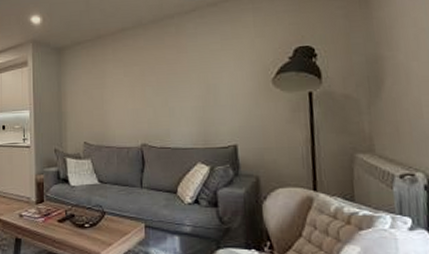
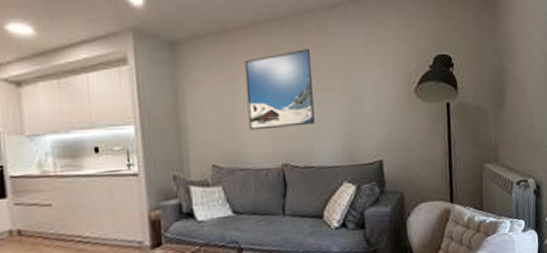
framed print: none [112,48,172,116] -> present [244,49,315,131]

